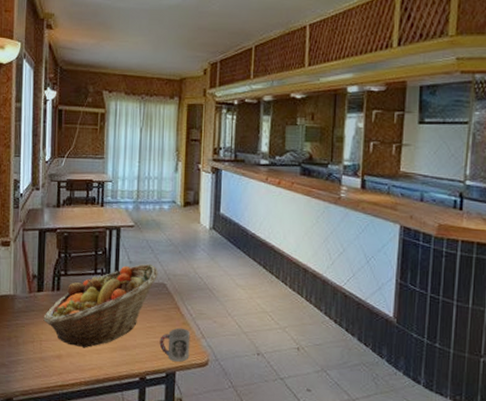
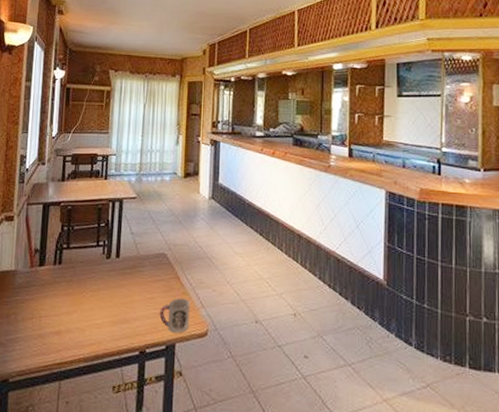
fruit basket: present [43,263,159,348] -> none [44,234,159,323]

